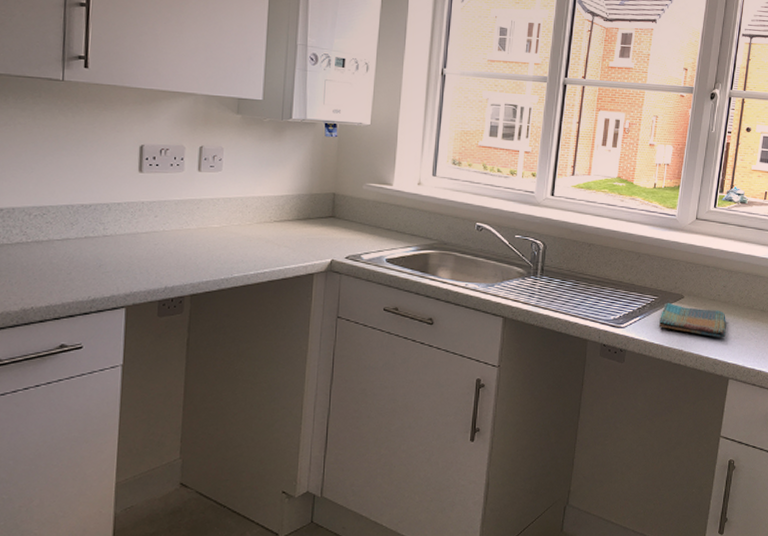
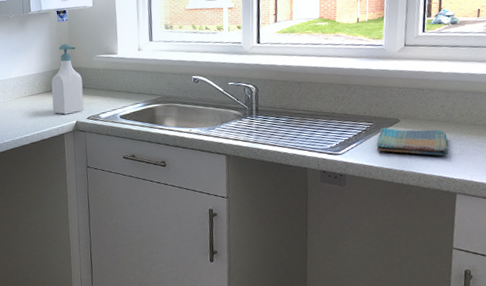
soap bottle: none [303,164,347,250] -> present [51,43,84,115]

